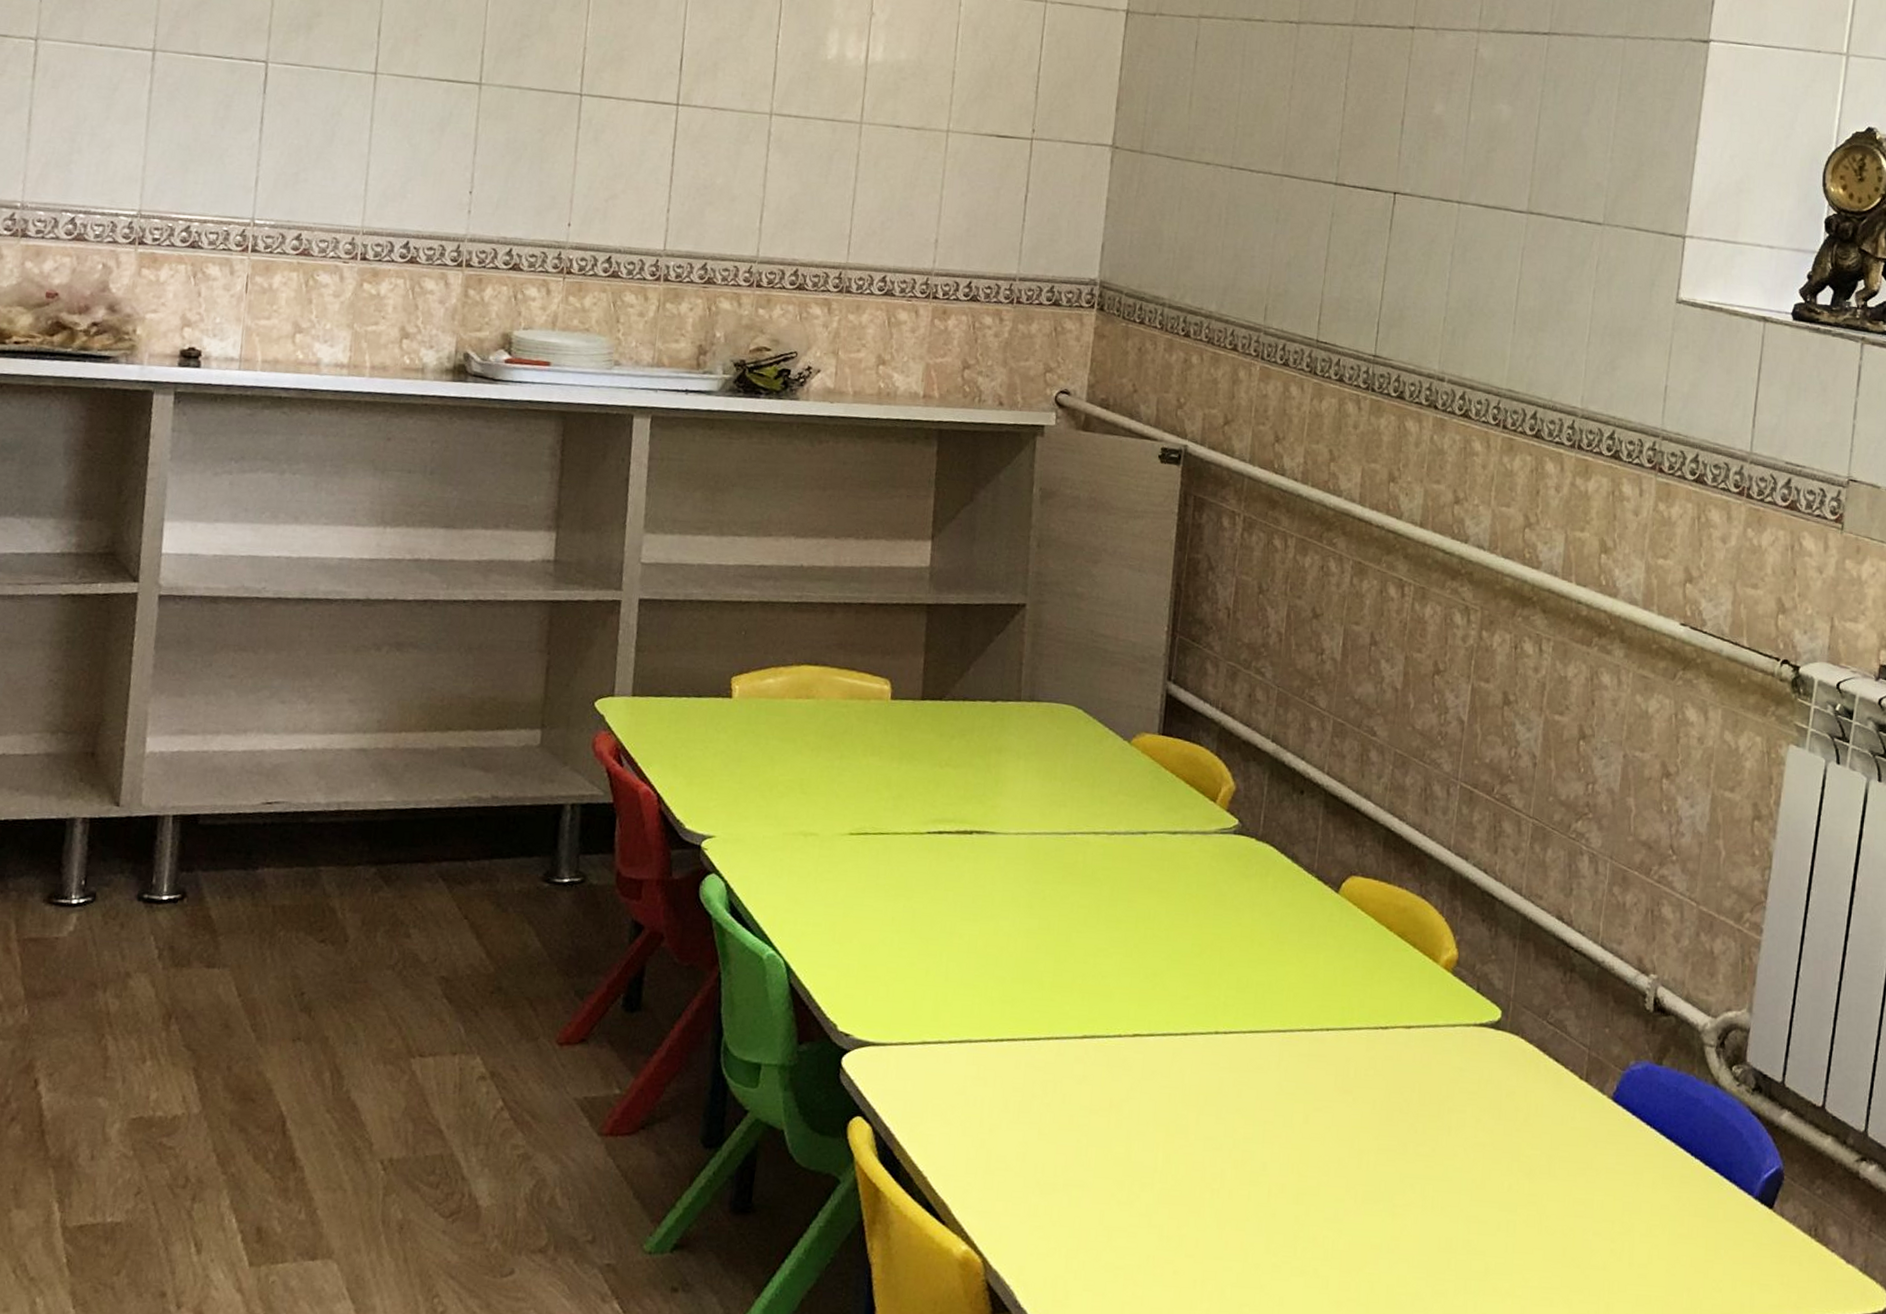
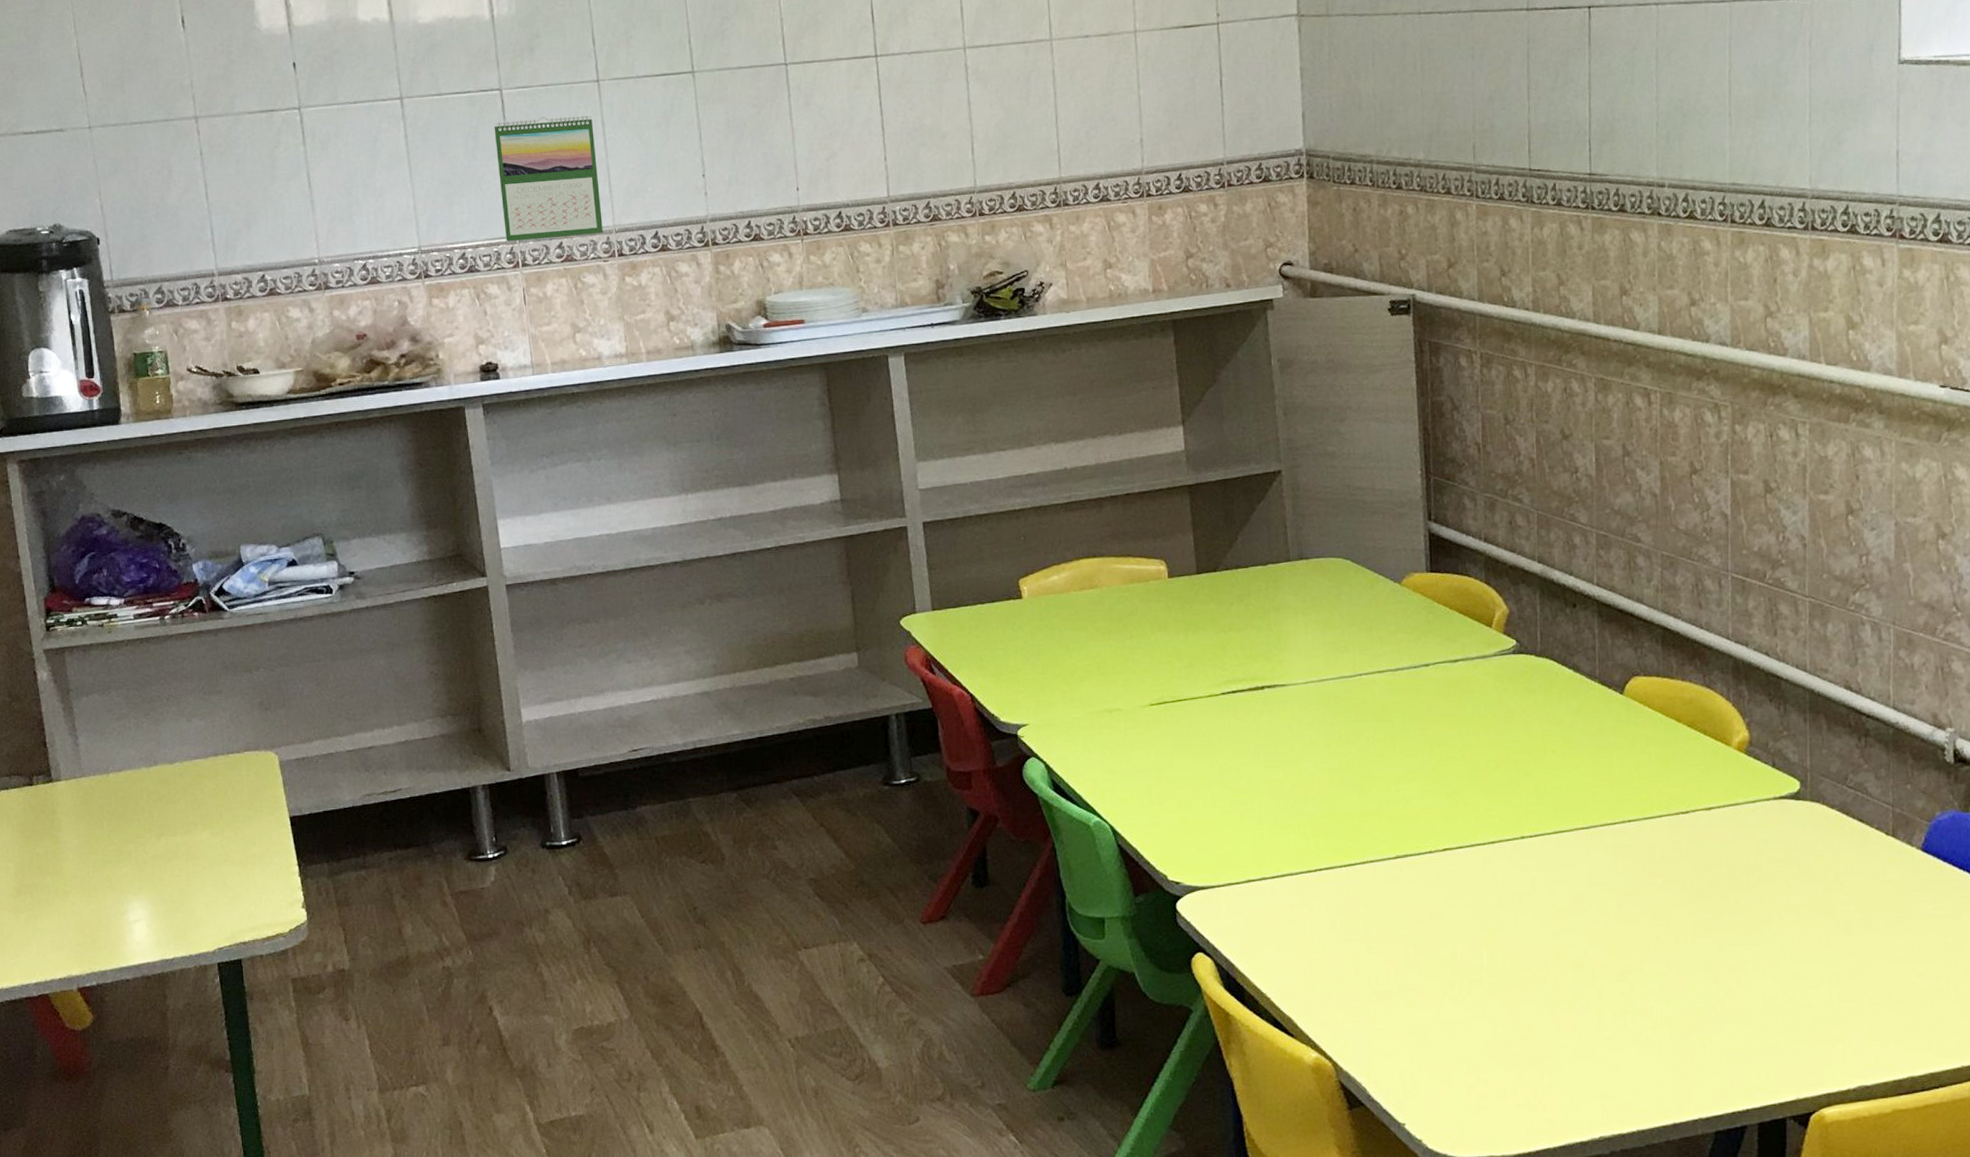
calendar: none [239,96,361,233] -> present [494,115,603,242]

